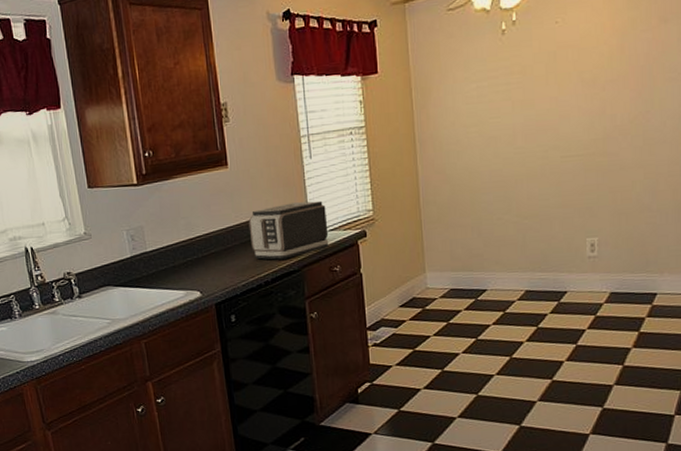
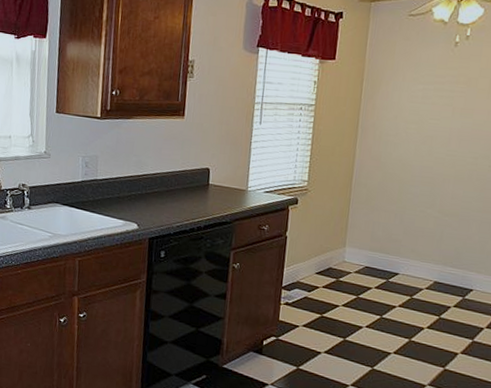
toaster: present [248,201,329,260] -> none [191,160,266,210]

